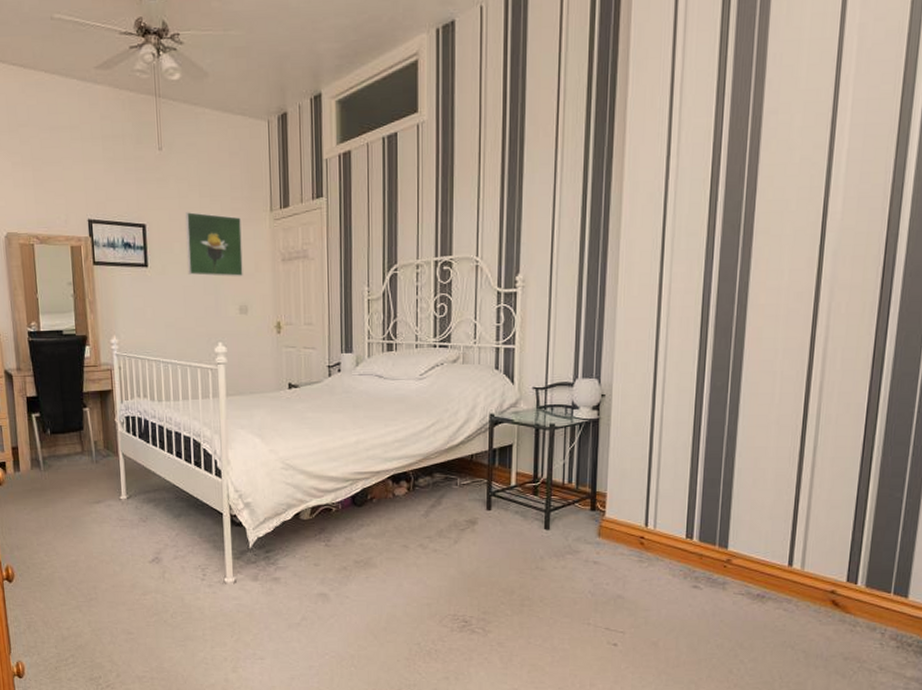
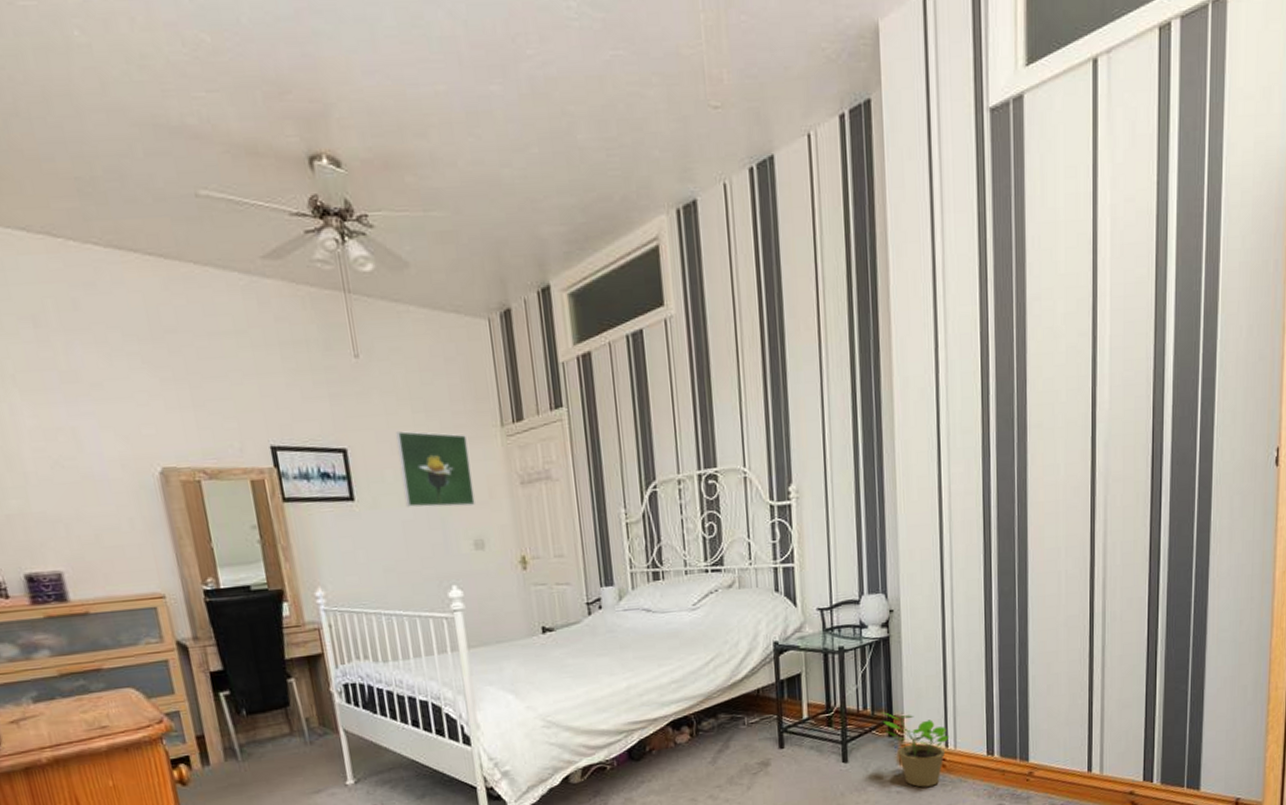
potted plant: none [585,487,650,561] -> present [882,712,949,788]

